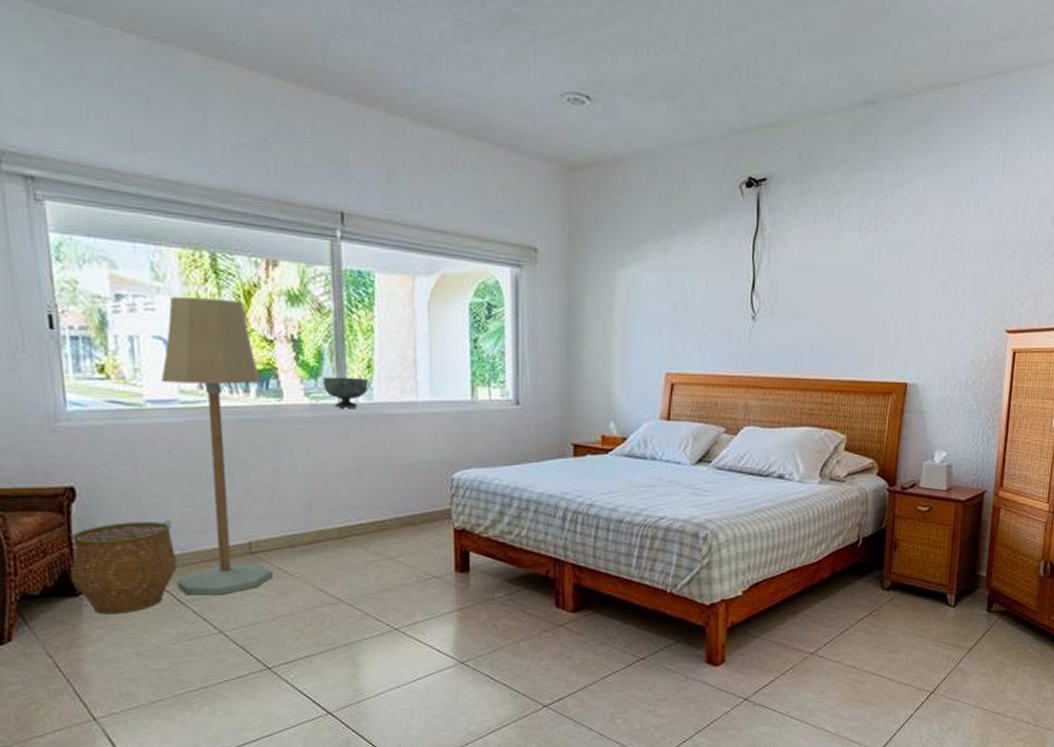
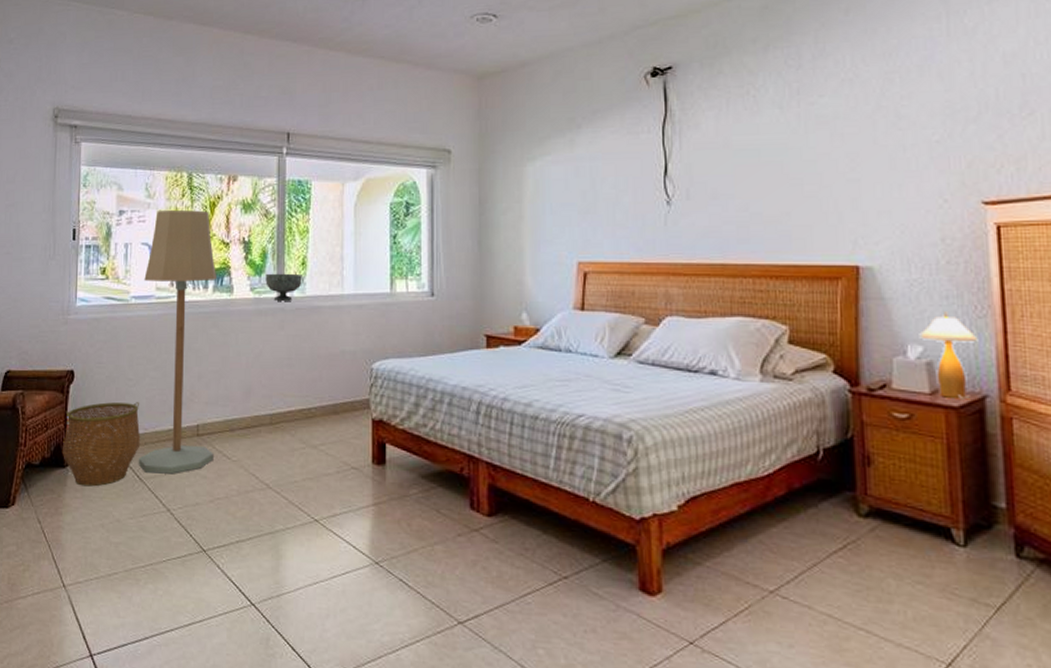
table lamp: none [944,423,987,495] -> present [919,311,978,400]

